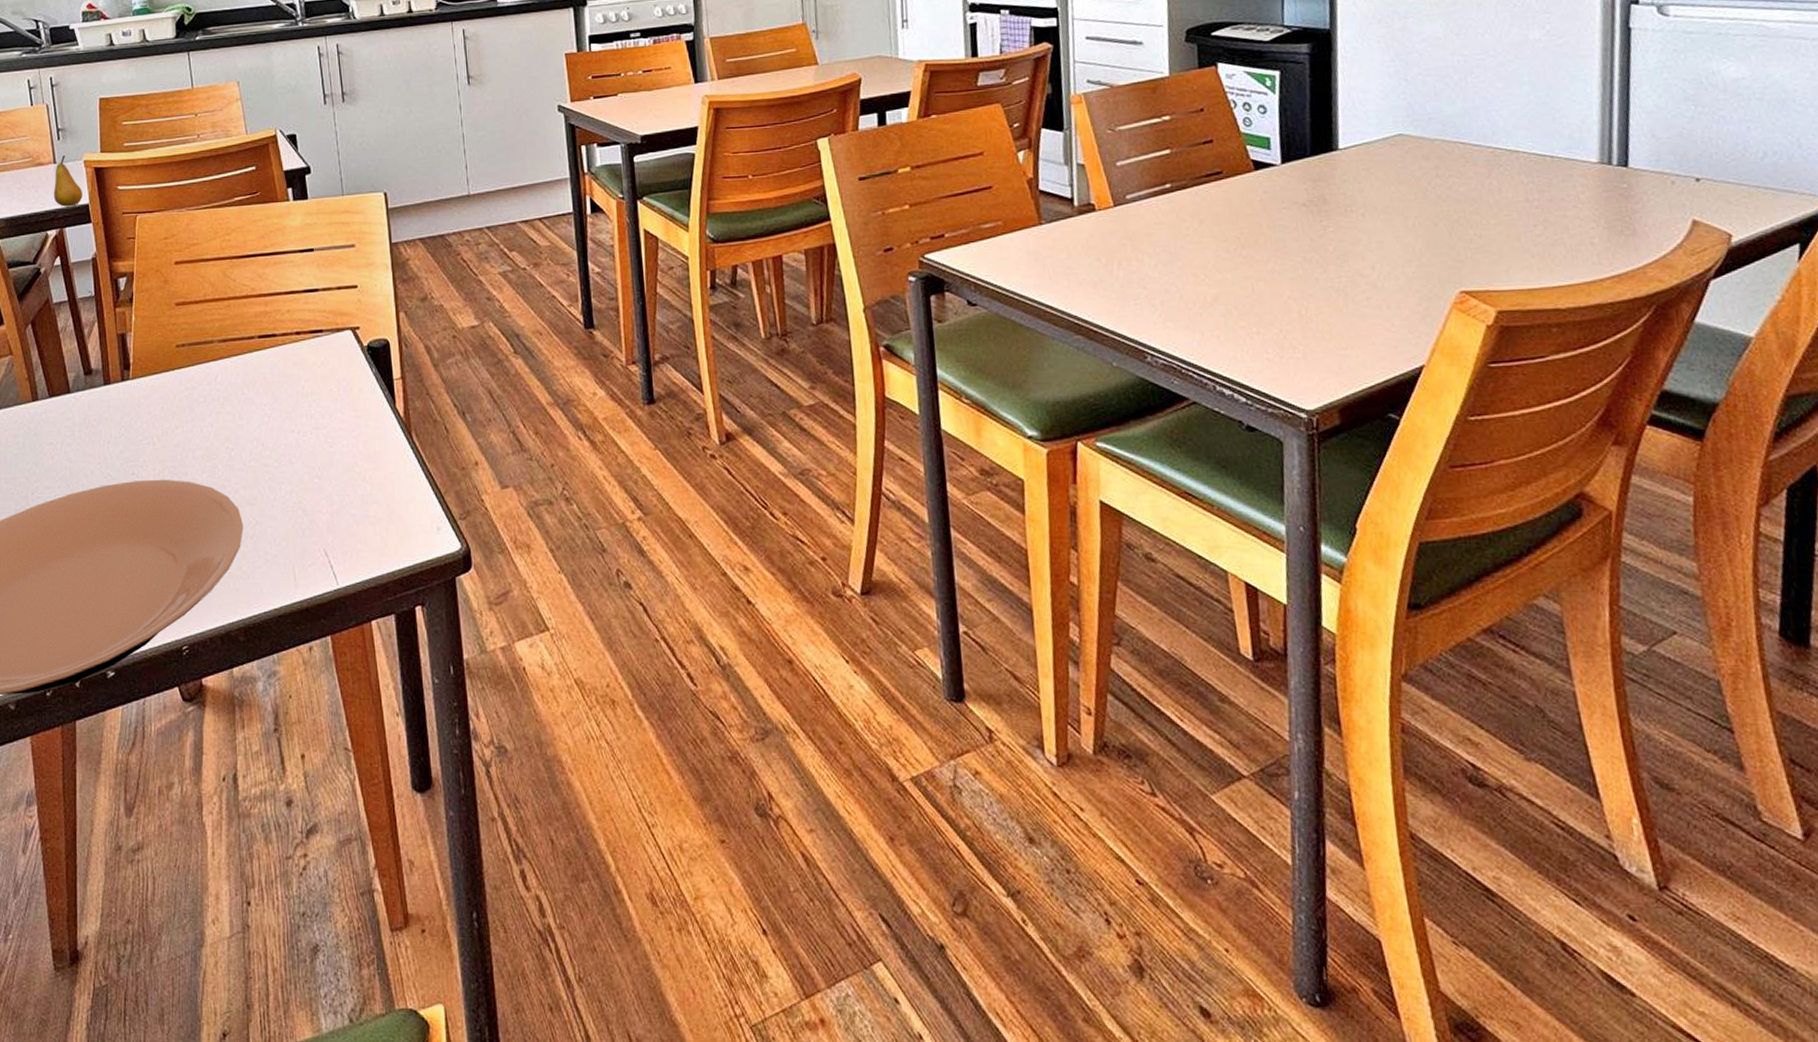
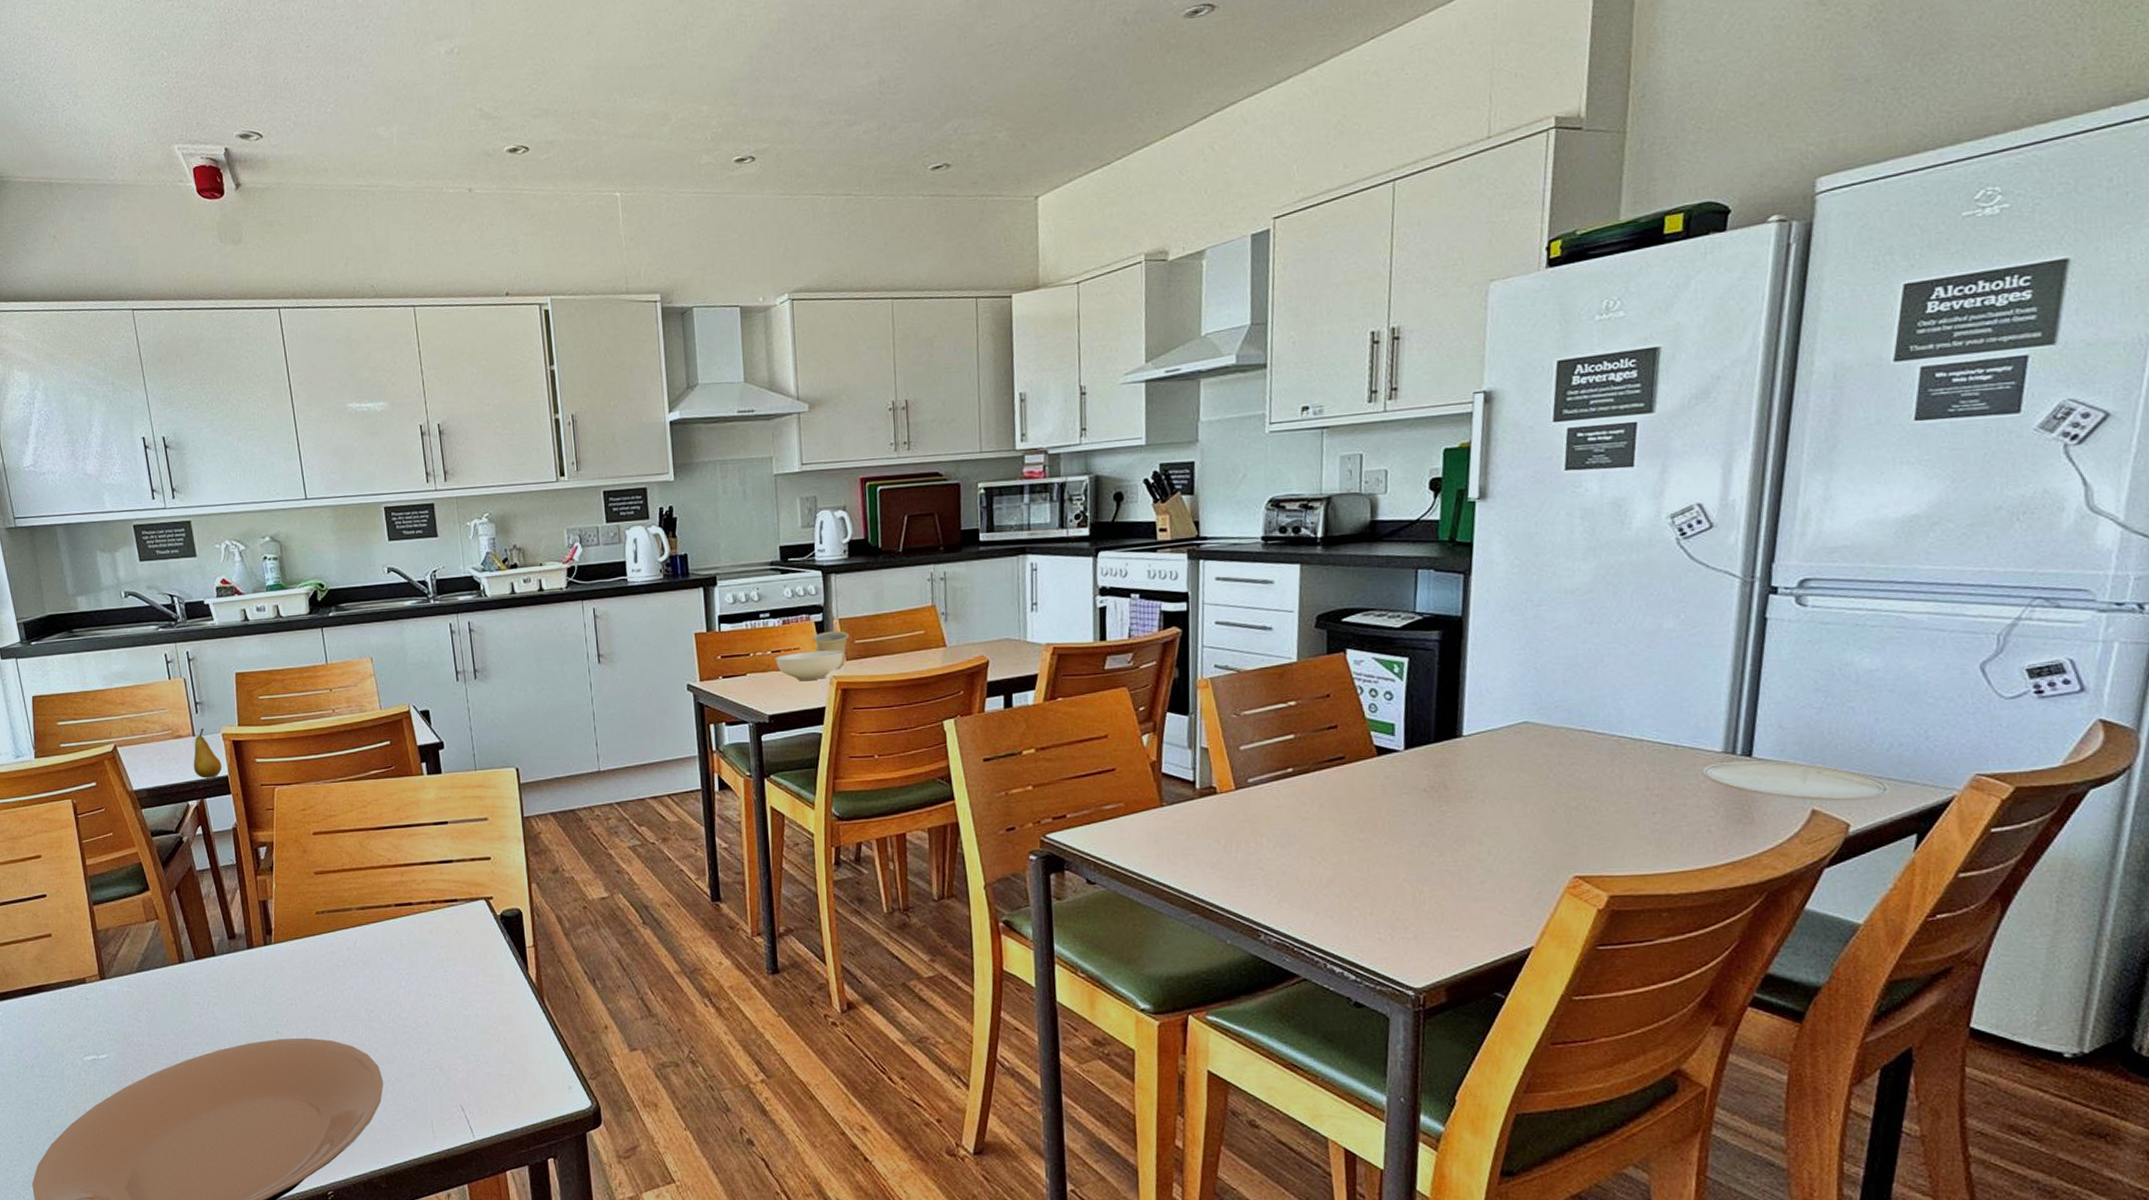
bowl: none [646,68,716,100] -> present [775,649,844,680]
cup: none [683,49,721,90] -> present [812,630,850,670]
plate: none [1580,170,1769,212] -> present [1702,760,1891,802]

